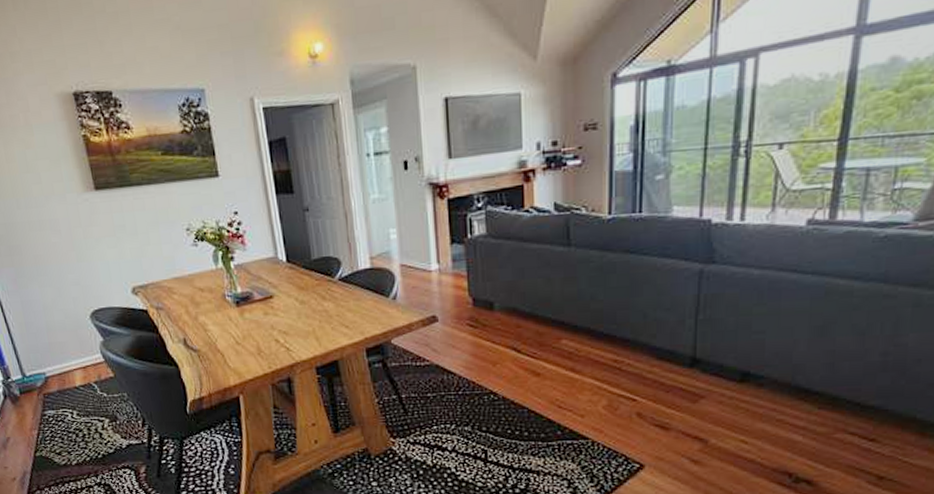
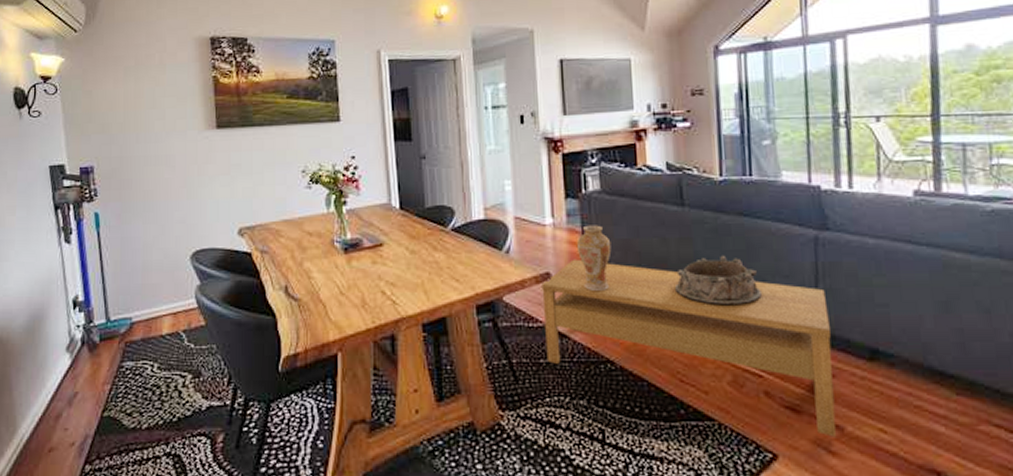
coffee table: none [428,302,705,449] -> present [542,259,837,437]
vase: none [463,268,496,332] -> present [577,225,612,292]
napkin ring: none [556,293,642,340] -> present [674,256,762,306]

